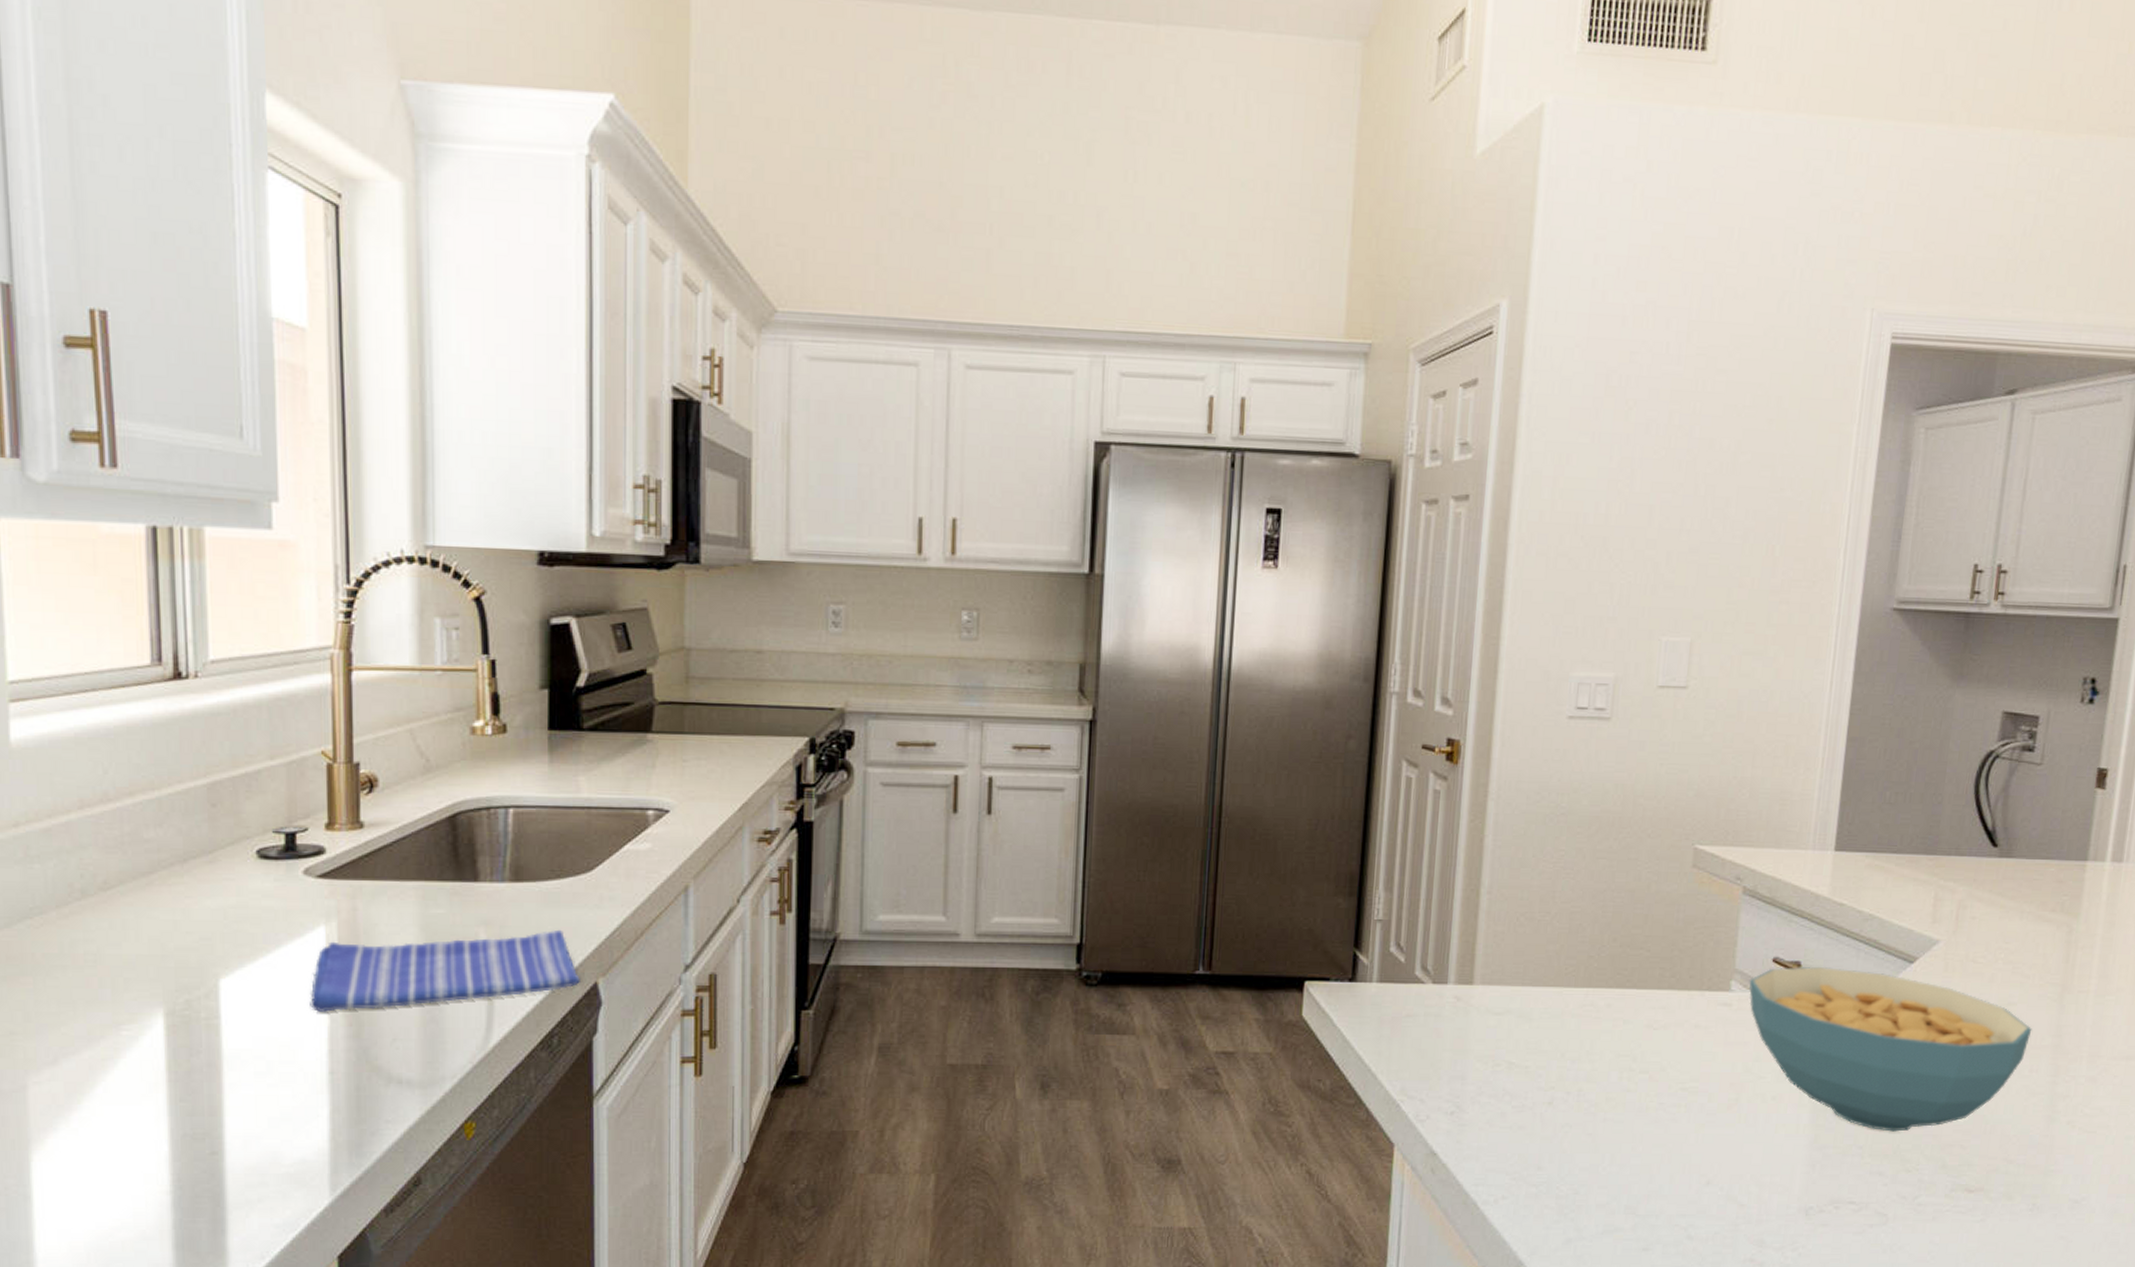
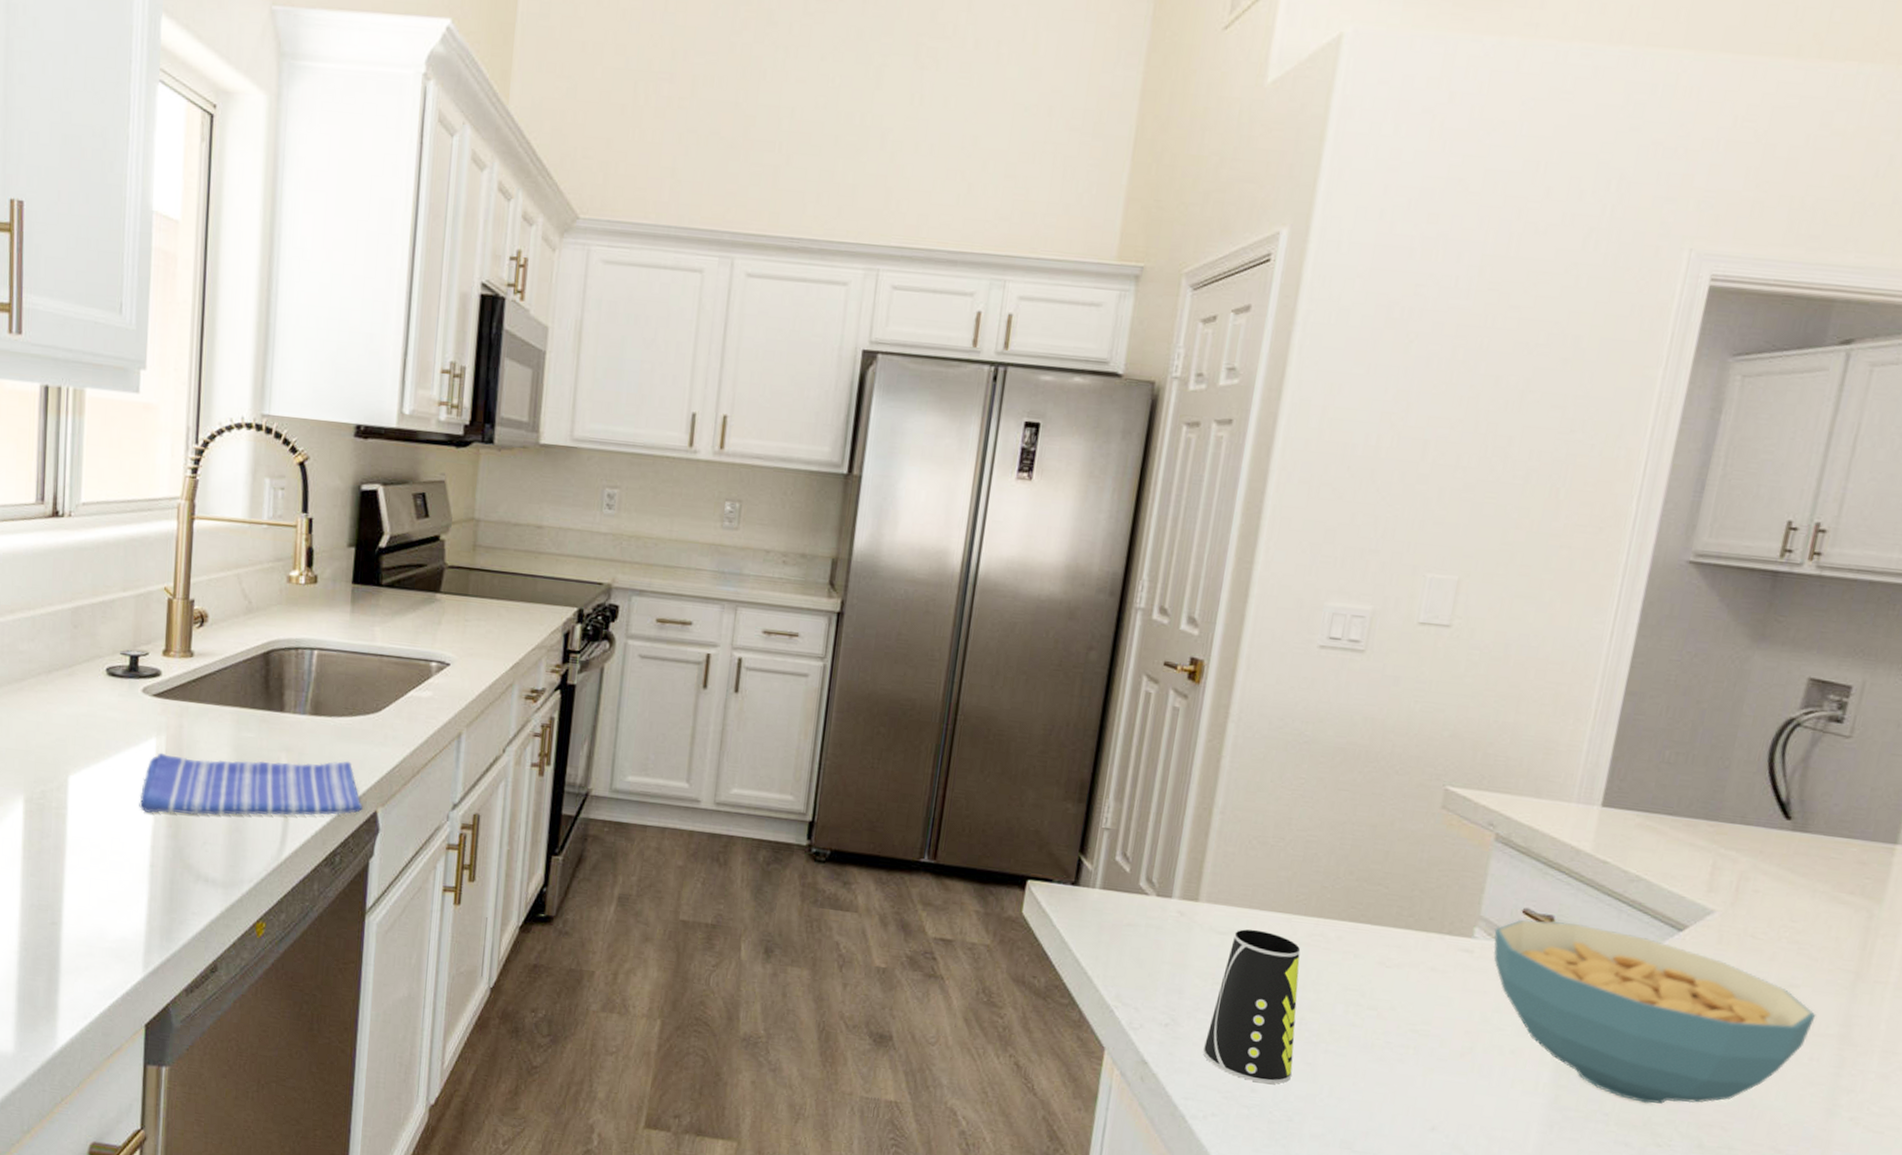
cup: none [1489,1006,1575,1160] -> present [1203,929,1301,1084]

